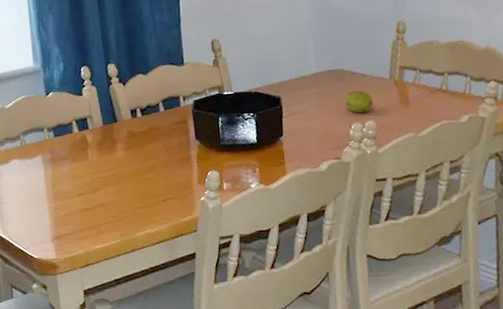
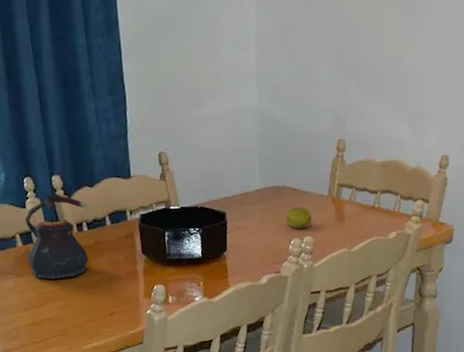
teapot: none [81,81,143,165] -> present [25,194,89,280]

